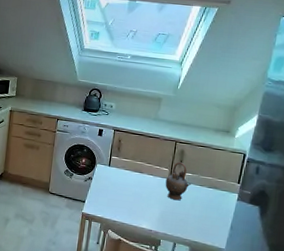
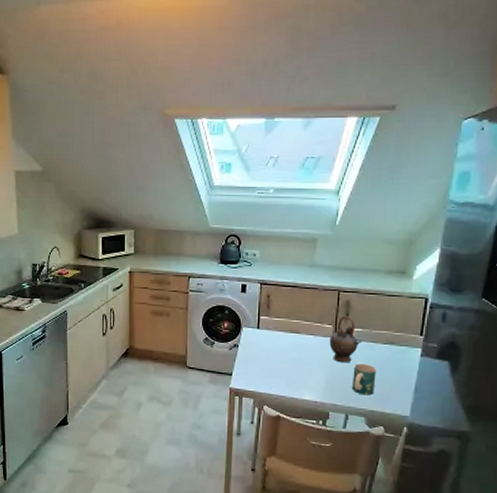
mug: none [181,202,201,229] -> present [352,363,377,396]

